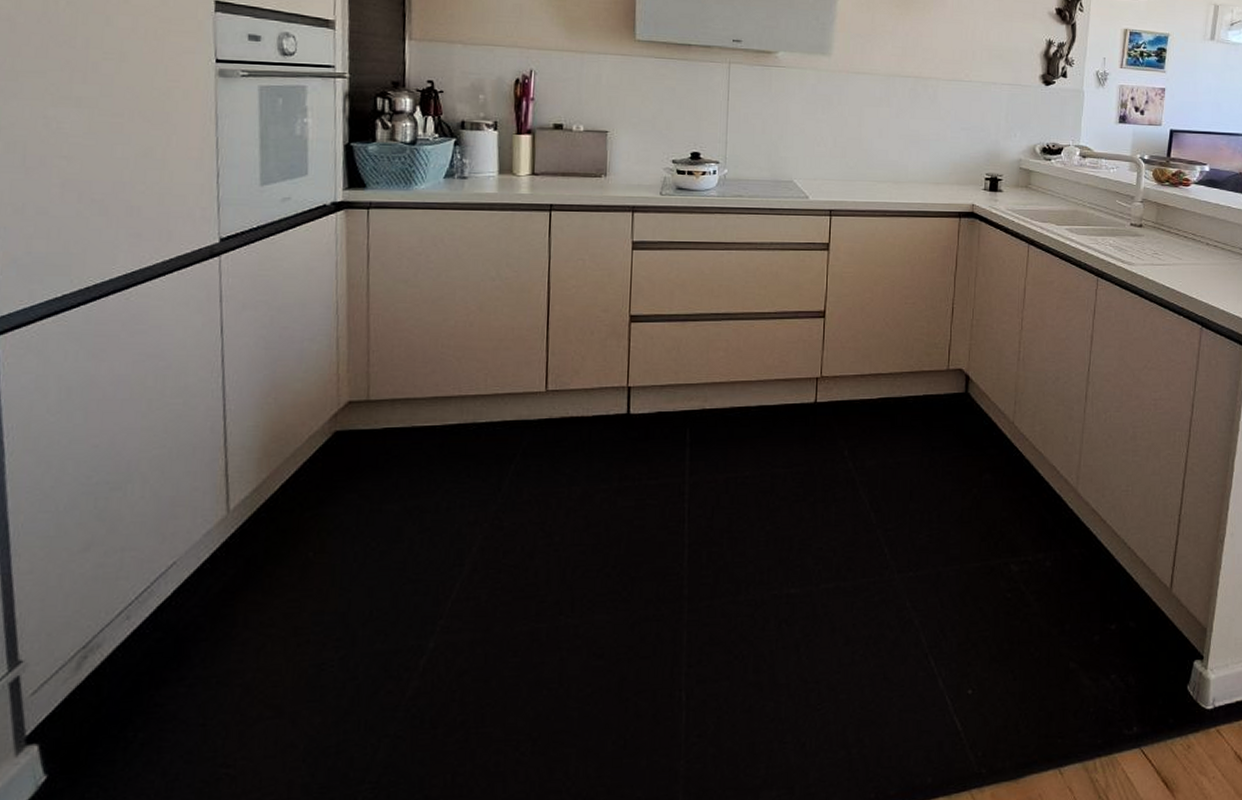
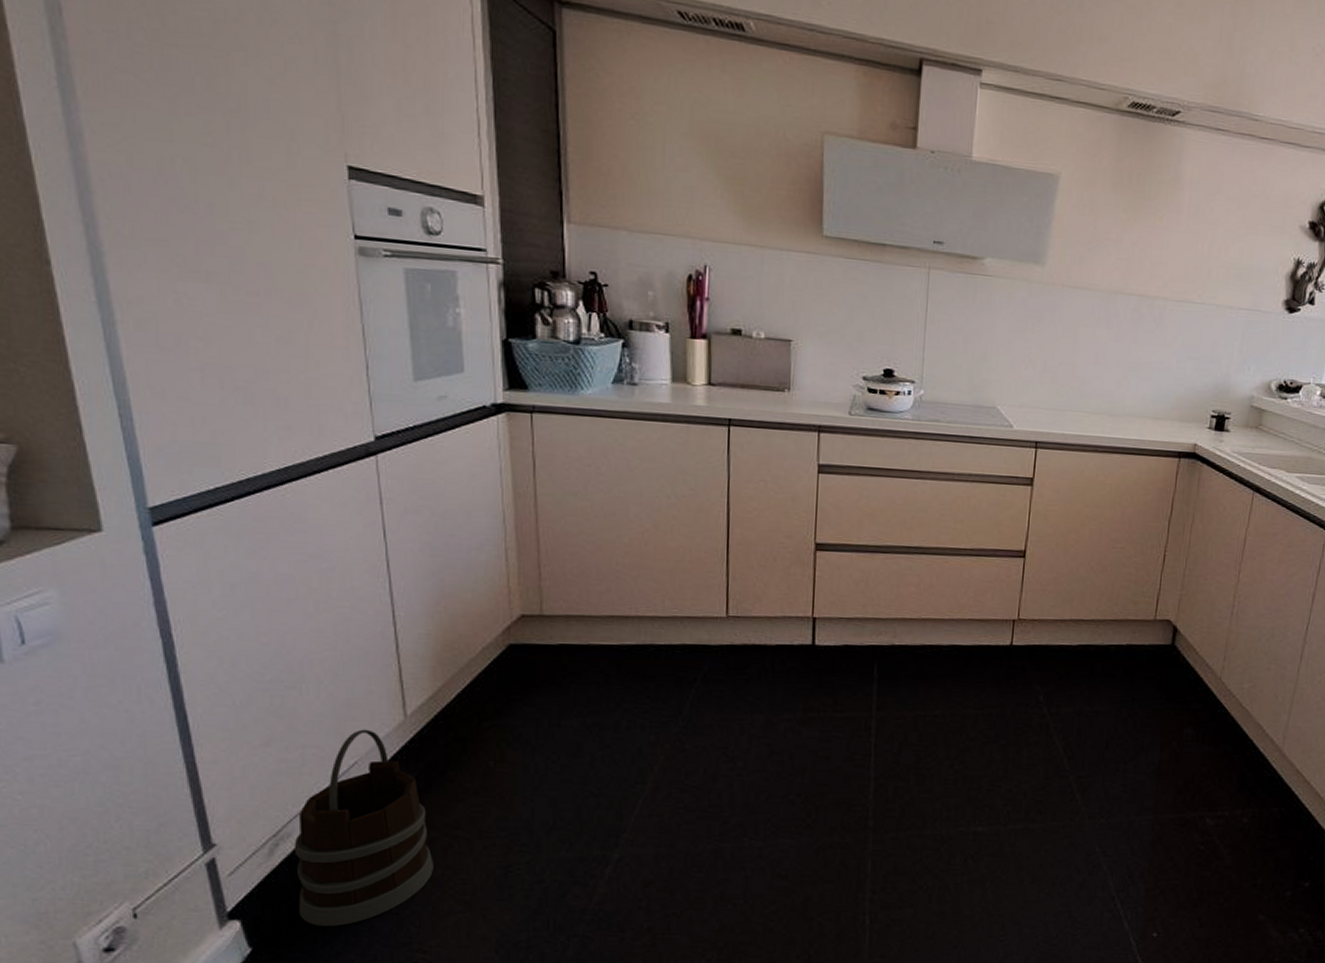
wooden bucket: none [100,527,245,745] -> present [294,729,433,926]

